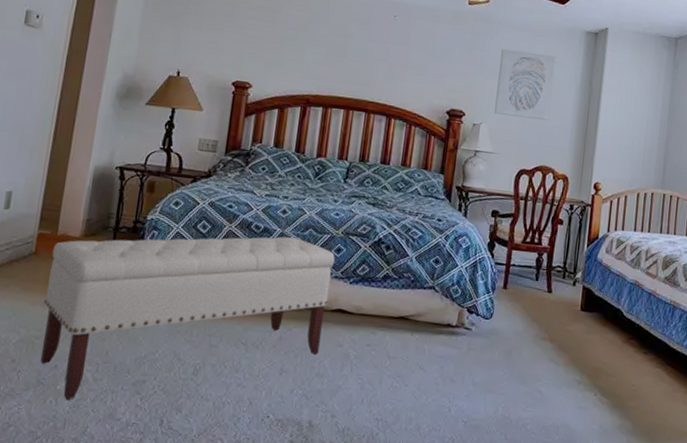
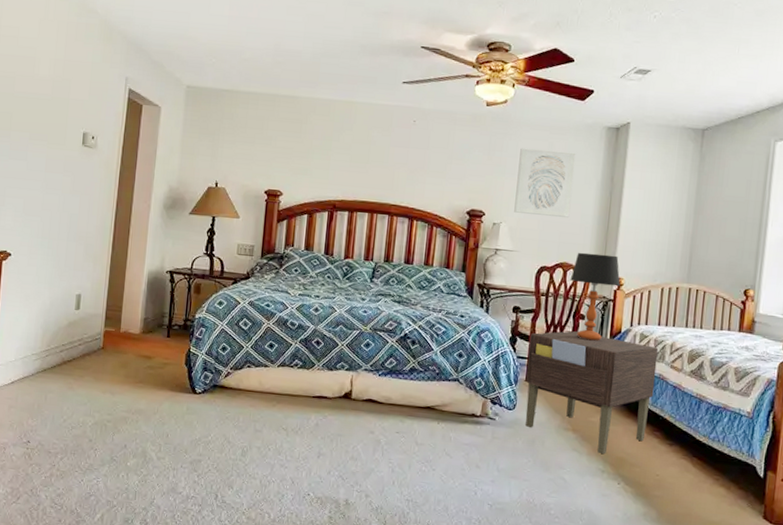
bench: present [41,236,335,399] -> none [113,332,364,475]
nightstand: none [502,236,634,365] -> present [525,331,659,455]
table lamp: none [549,155,598,247] -> present [570,252,620,341]

